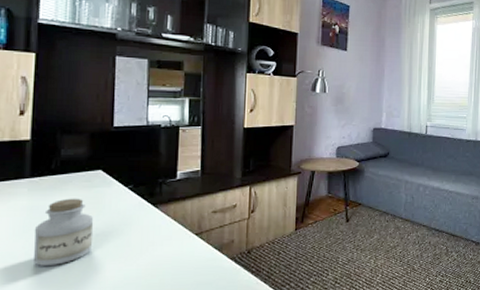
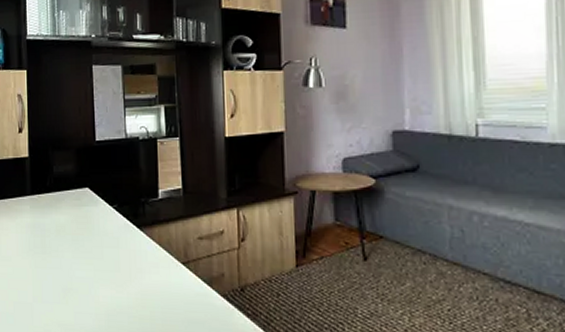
jar: present [34,198,94,266] -> none [37,216,86,286]

